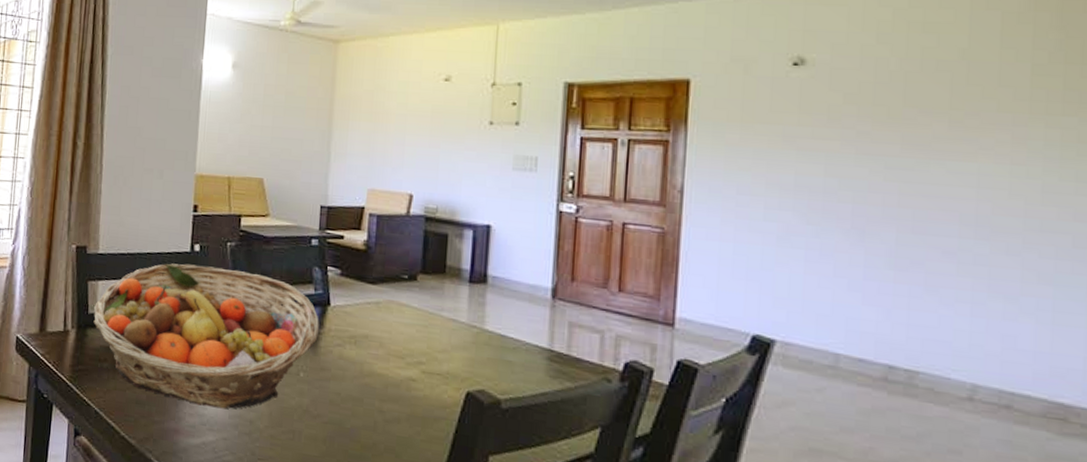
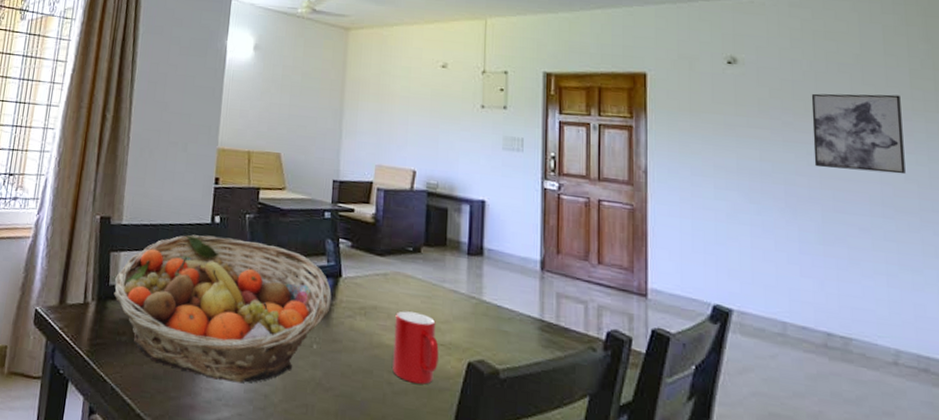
cup: none [384,340,435,413] -> present [392,311,439,385]
wall art: none [893,95,1015,190] -> present [811,93,906,175]

